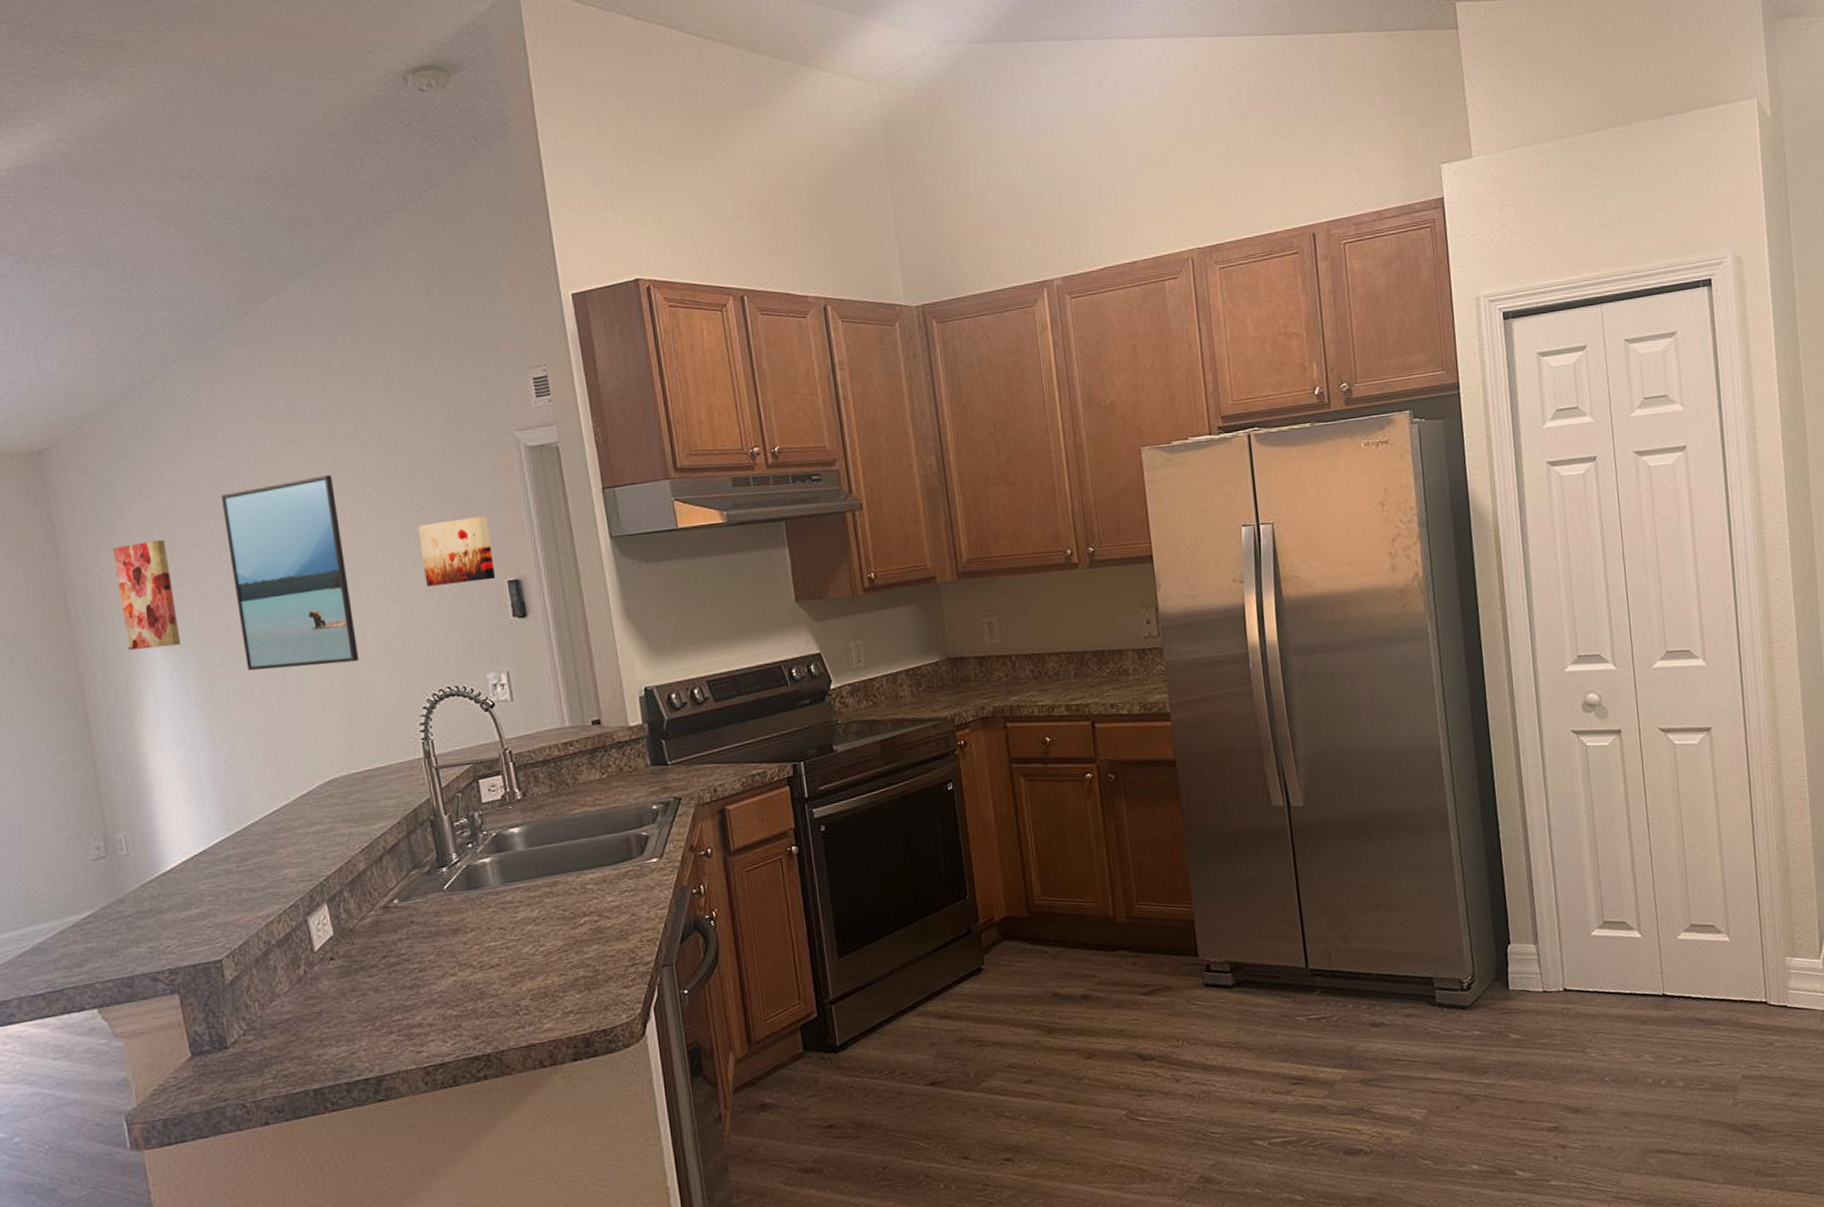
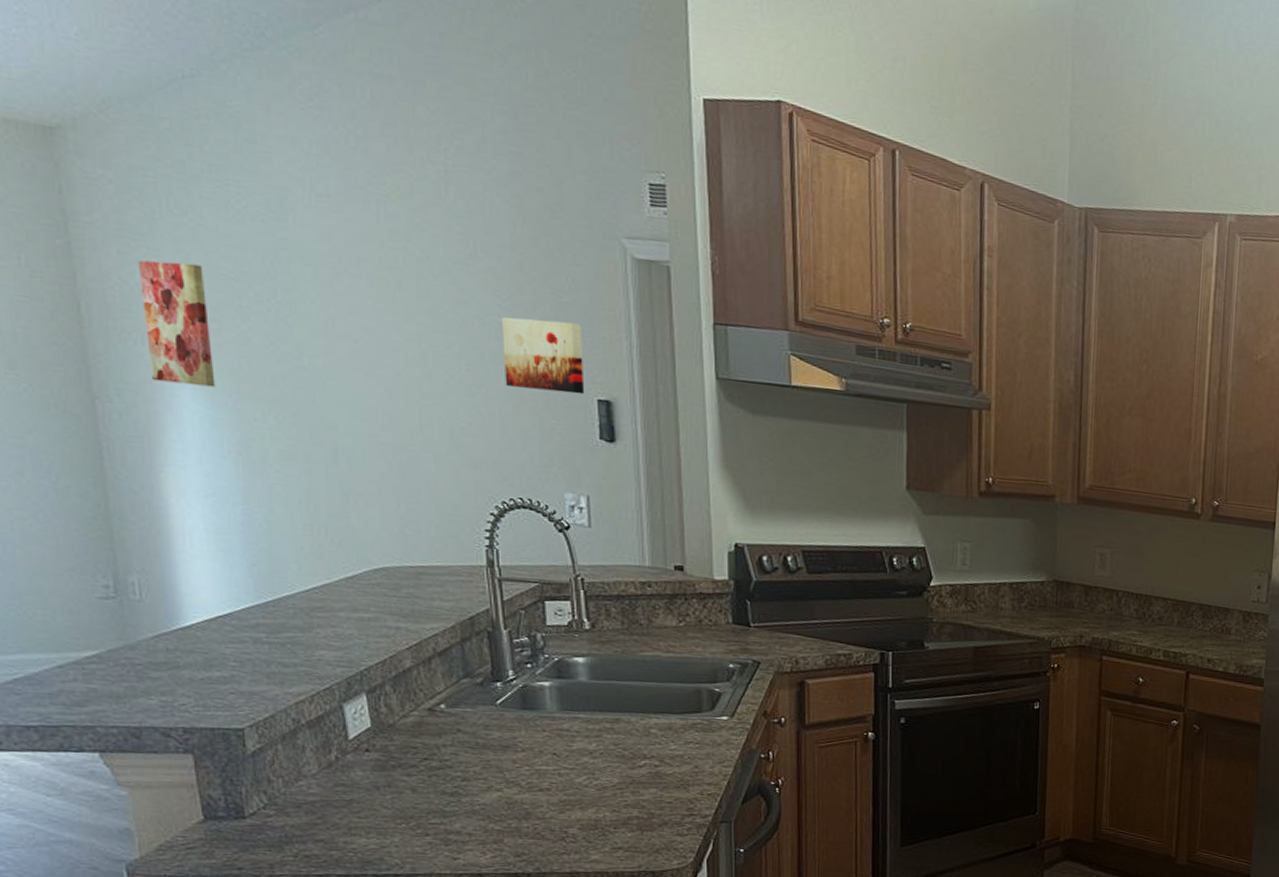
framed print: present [221,474,359,671] -> none [273,229,421,449]

